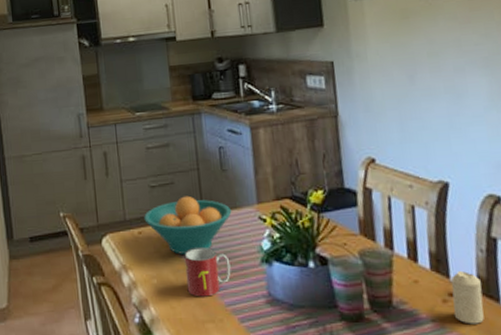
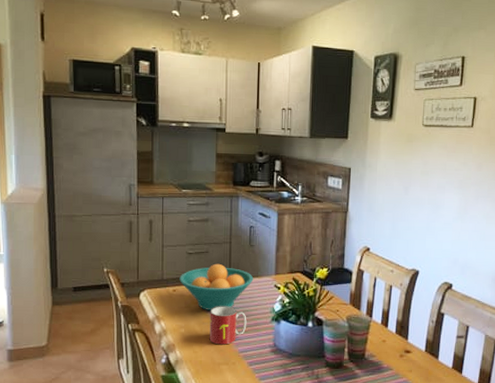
candle: present [451,270,484,324] -> none [406,335,428,373]

